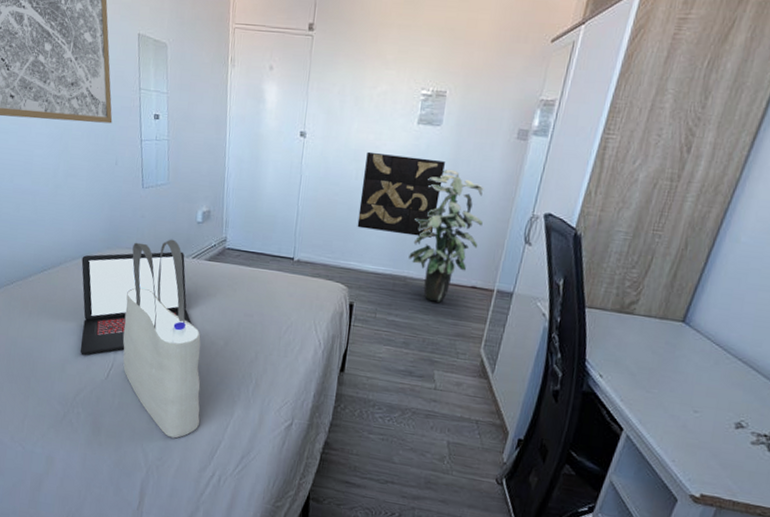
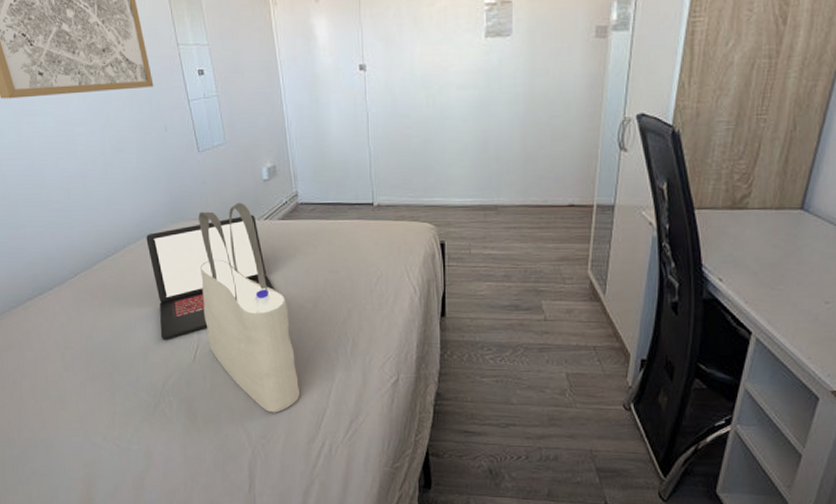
wall art: present [357,151,445,238] -> none [434,73,521,160]
indoor plant: present [409,170,484,303] -> none [497,82,571,227]

